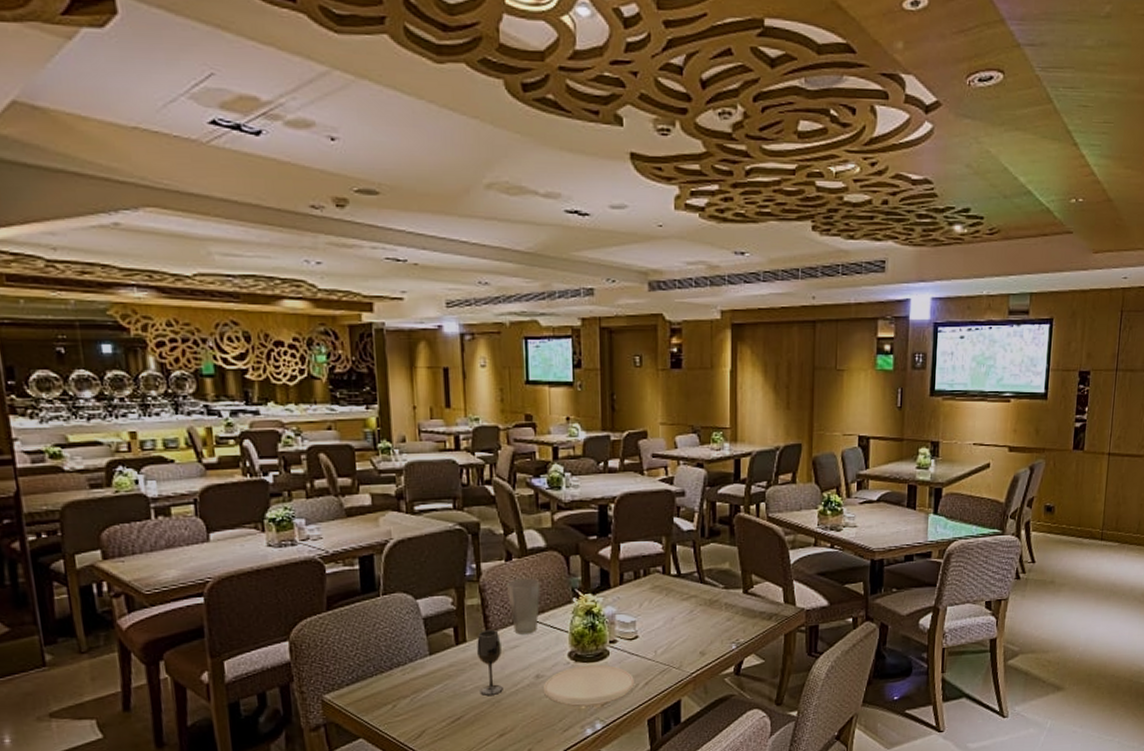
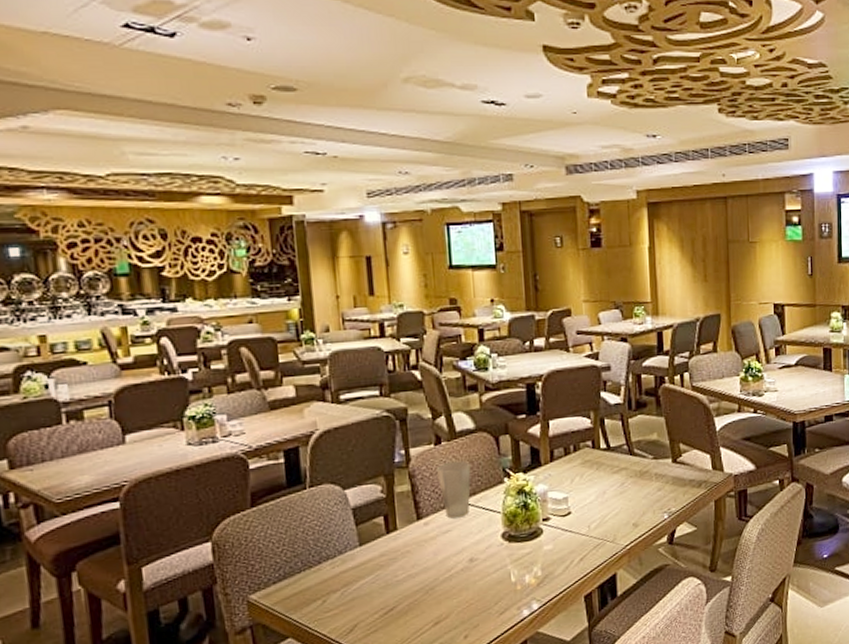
wine glass: present [477,629,503,696] -> none [408,515,437,584]
plate: present [543,664,634,707] -> none [477,543,569,588]

